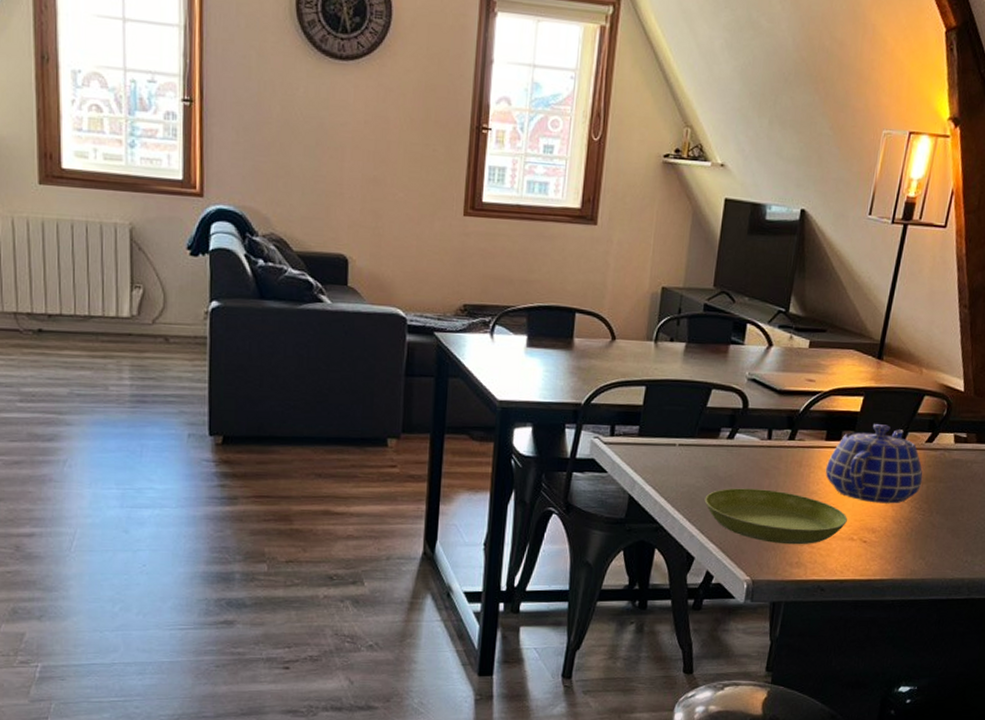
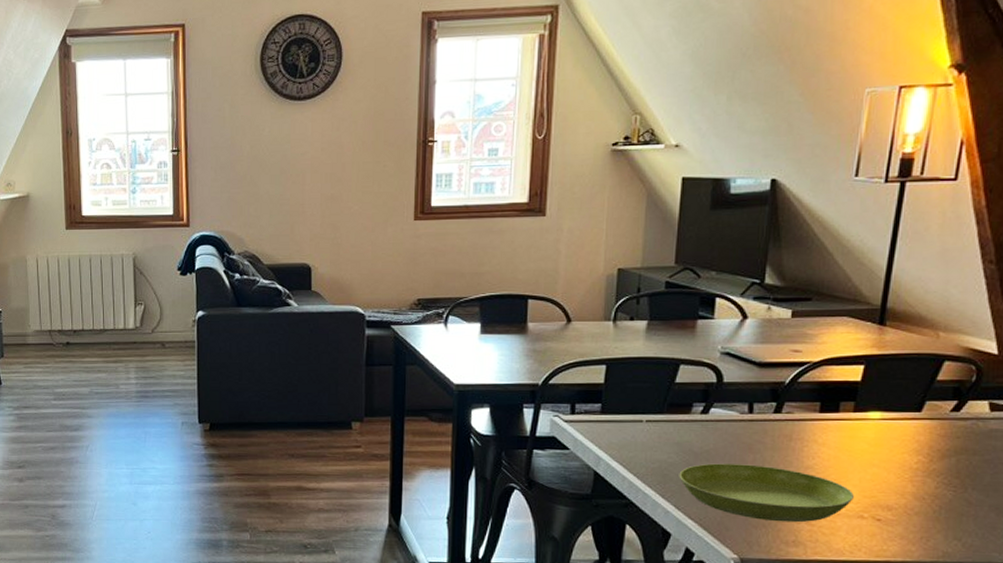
teapot: present [825,424,923,504] -> none [821,394,950,479]

